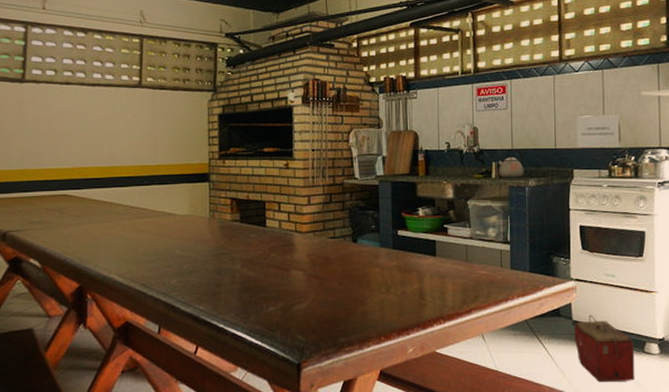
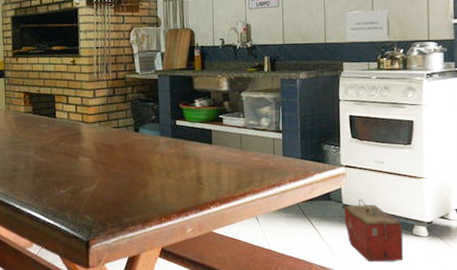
kettle: present [497,149,524,179] -> none [269,44,295,72]

